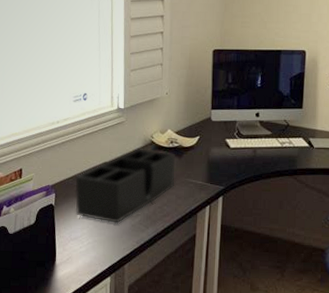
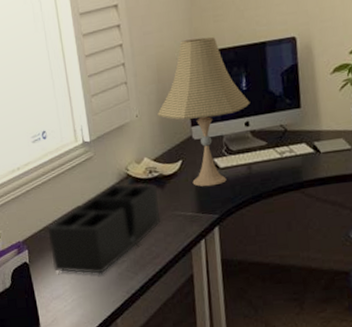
desk lamp: none [184,38,262,162] -> present [157,37,250,187]

